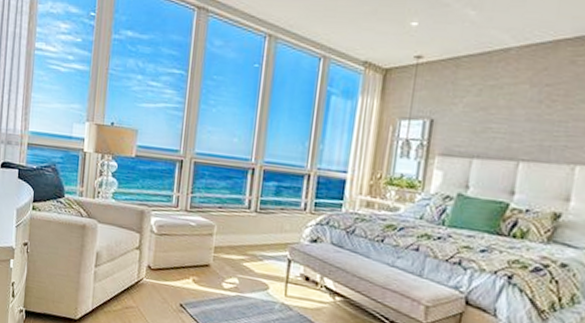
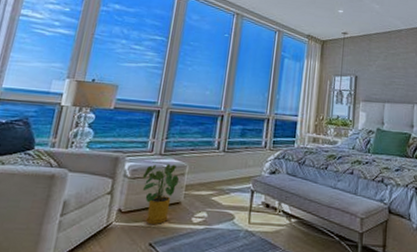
house plant: none [170,221,209,286] -> present [142,164,181,225]

